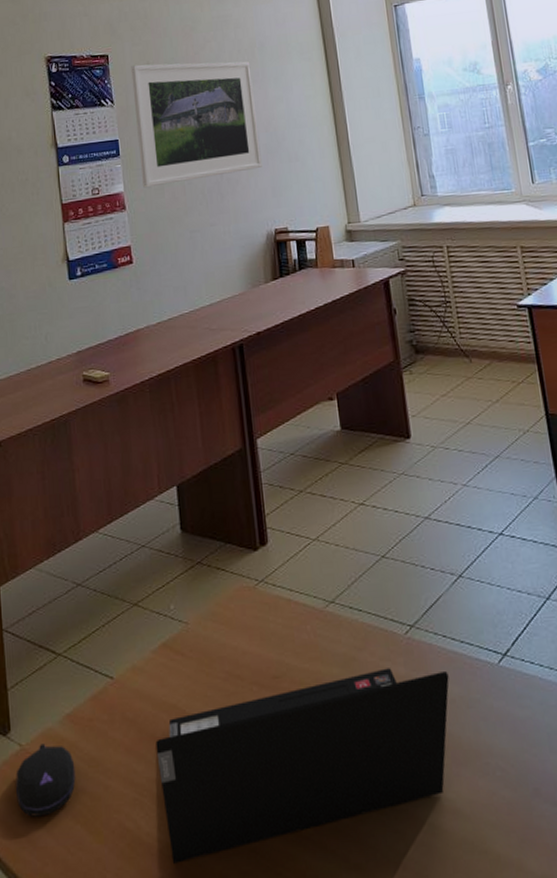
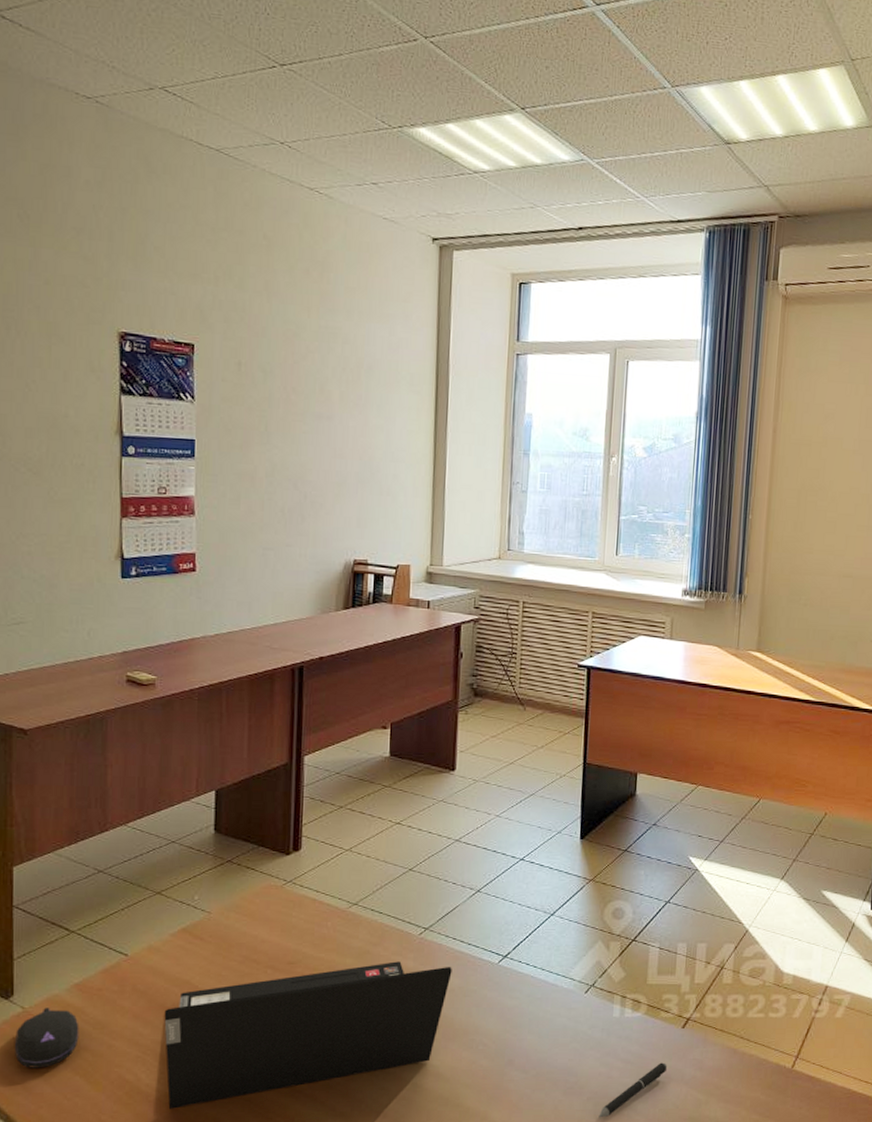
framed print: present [131,61,262,188] -> none [217,361,354,497]

